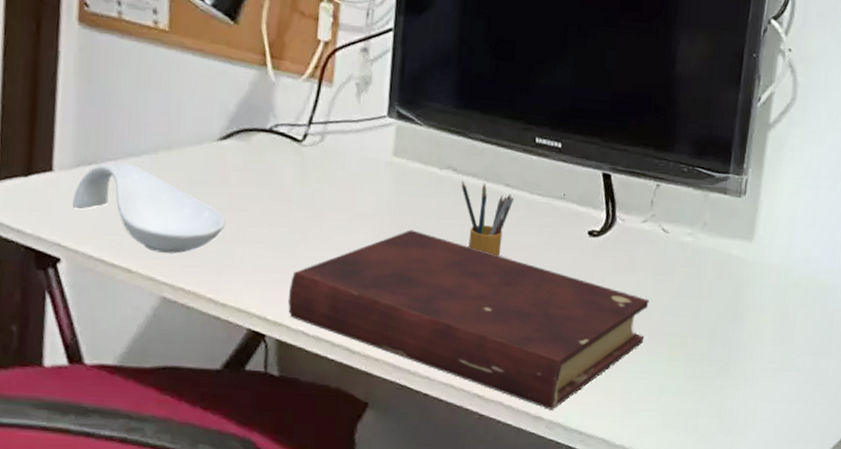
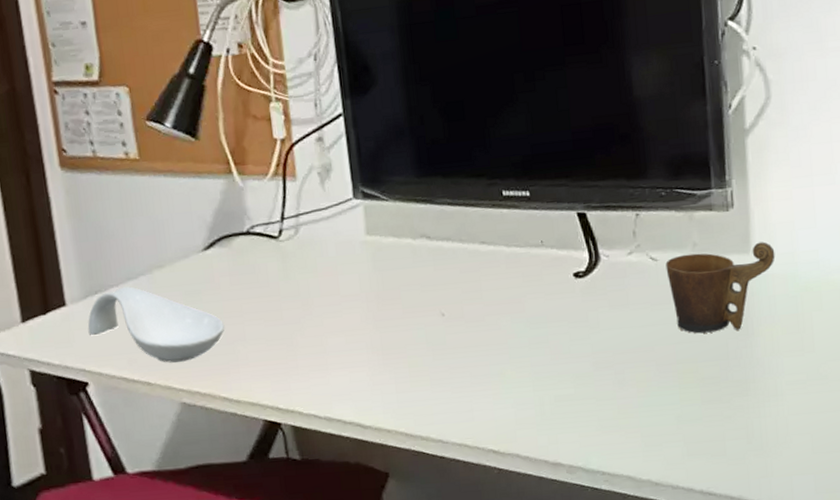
book: present [288,230,649,410] -> none [294,302,651,455]
pencil box: present [461,181,515,257] -> none [437,245,493,314]
mug: none [674,231,775,312] -> present [665,241,775,334]

